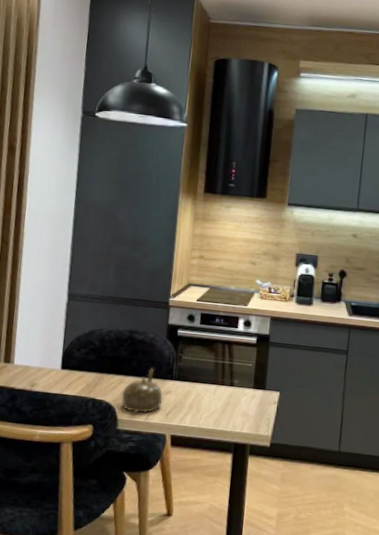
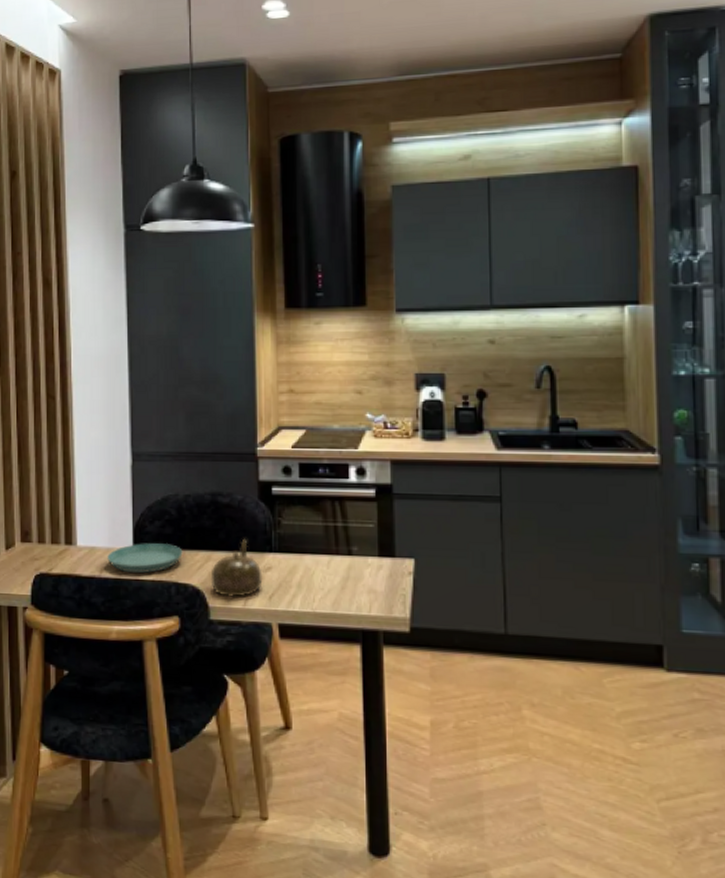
saucer: none [38,365,101,390] -> present [107,543,183,574]

